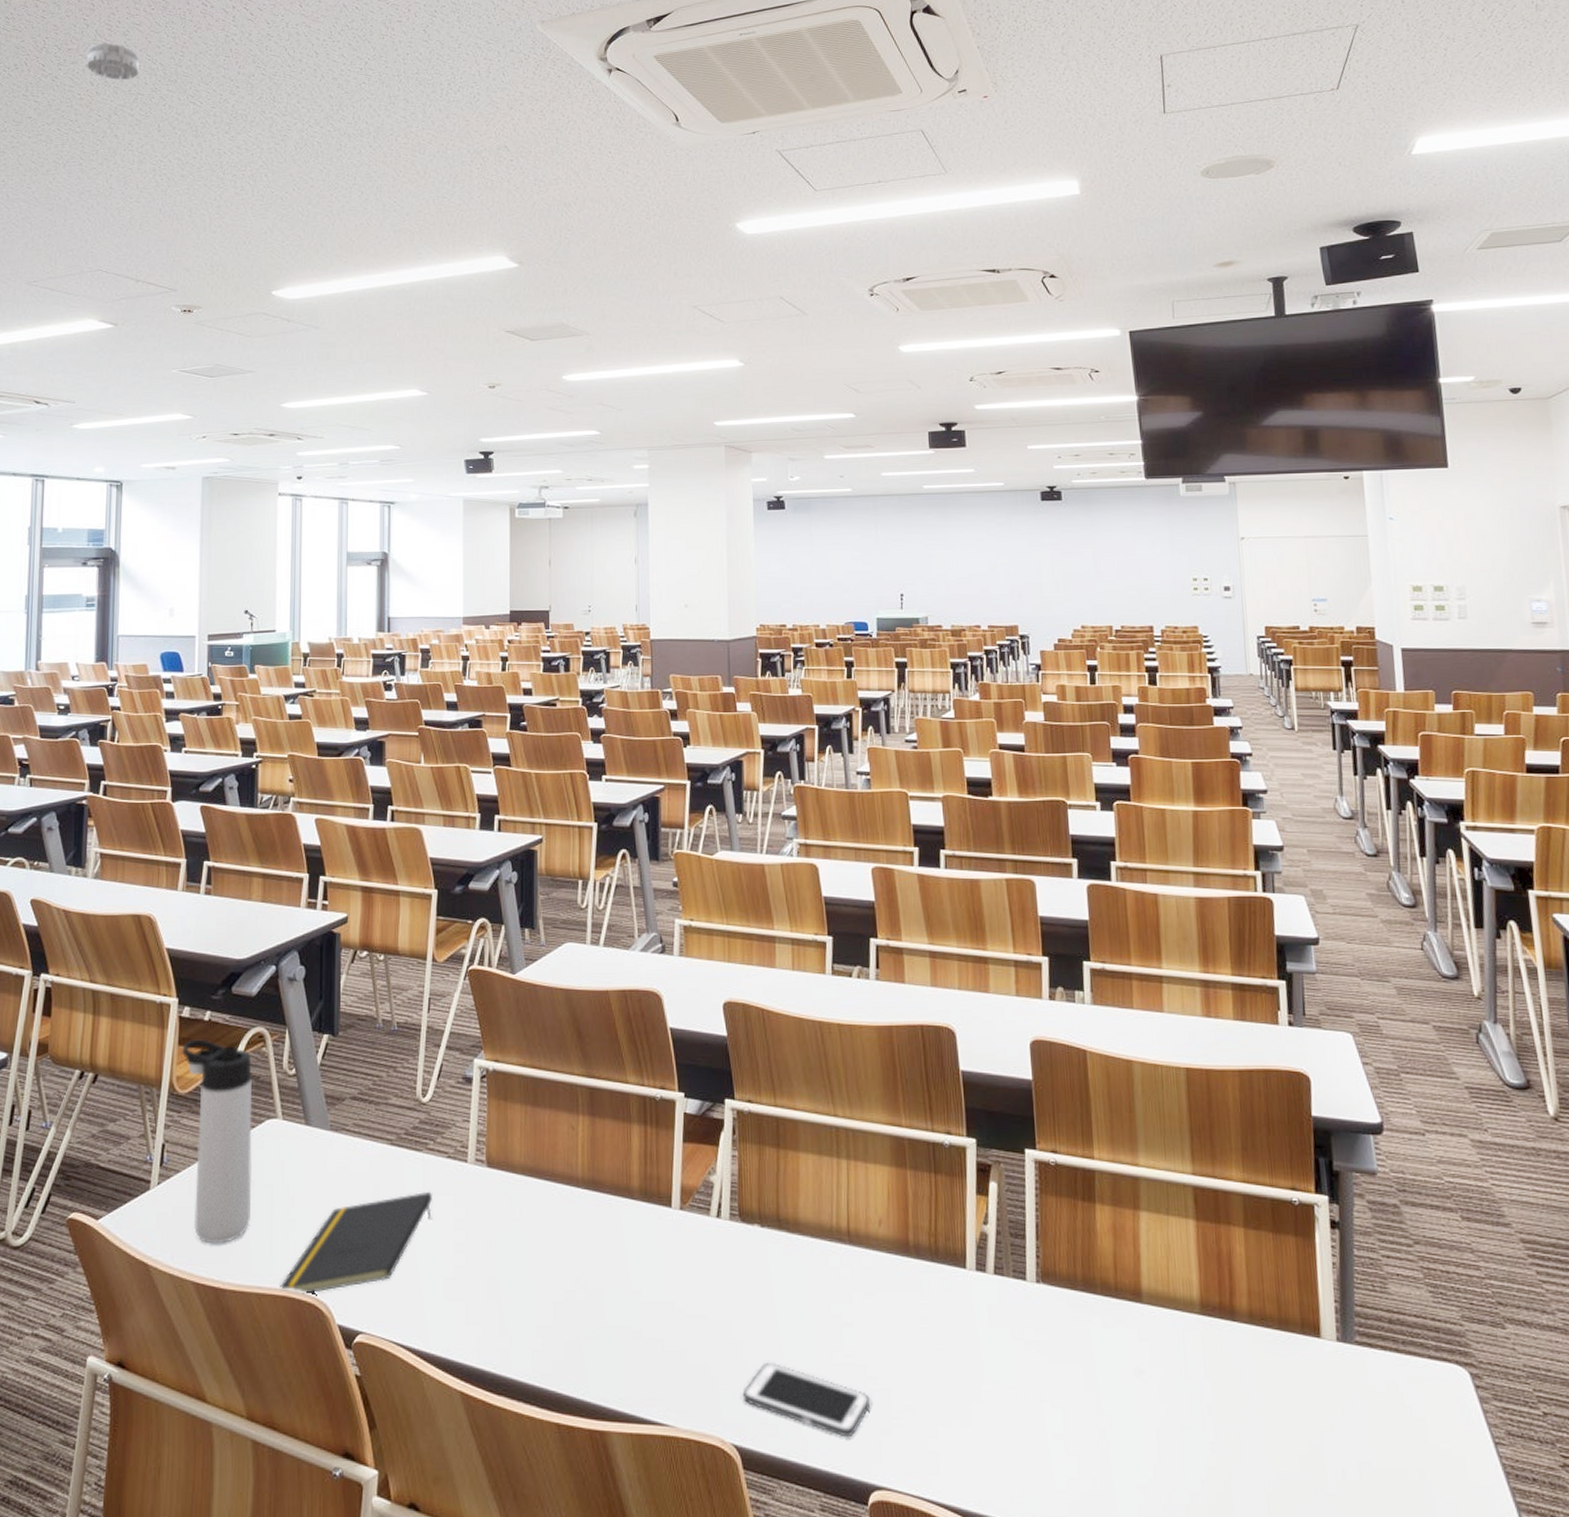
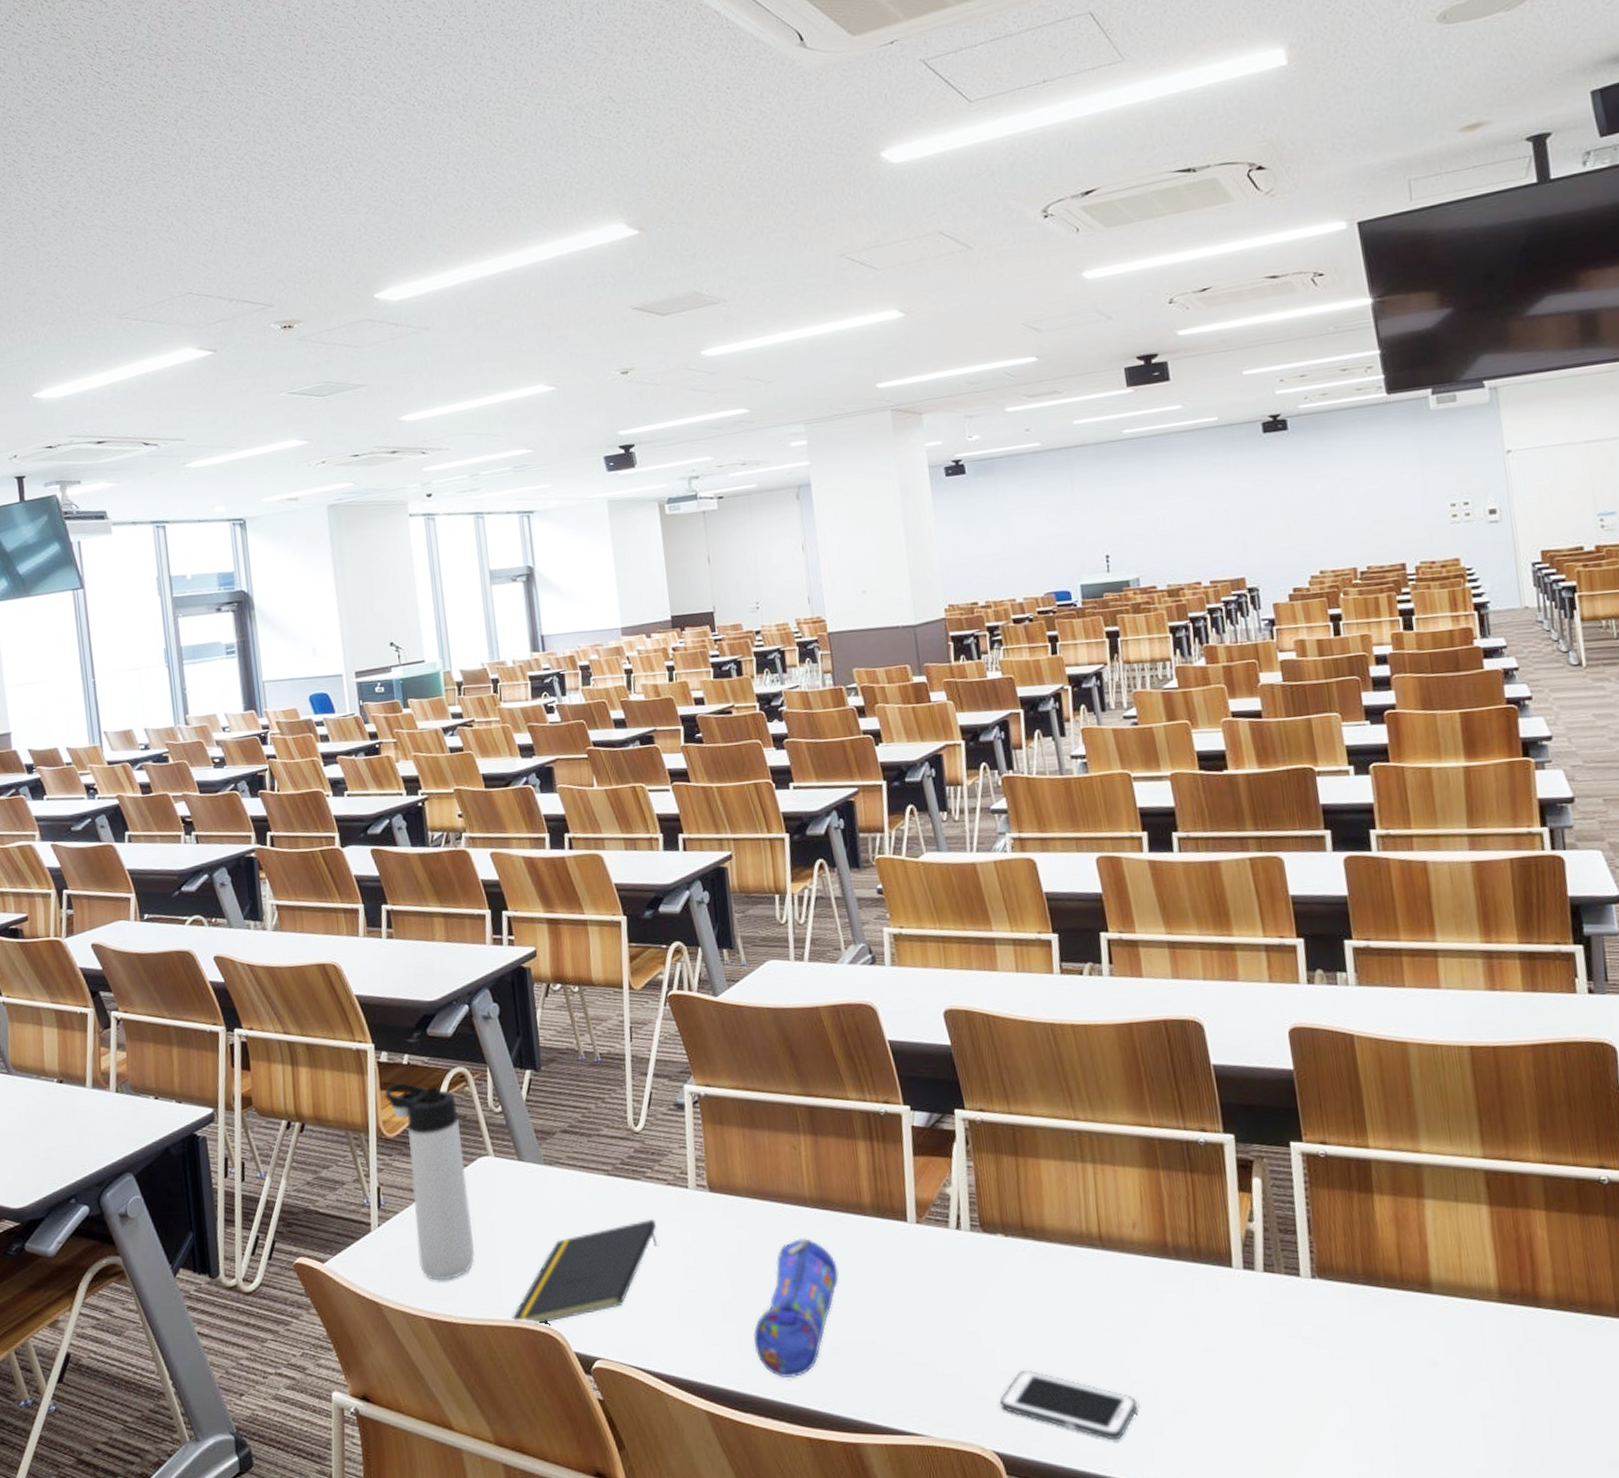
smoke detector: present [86,42,139,81] -> none [142,37,200,79]
pencil case: none [515,1217,602,1362] -> present [754,1237,839,1379]

